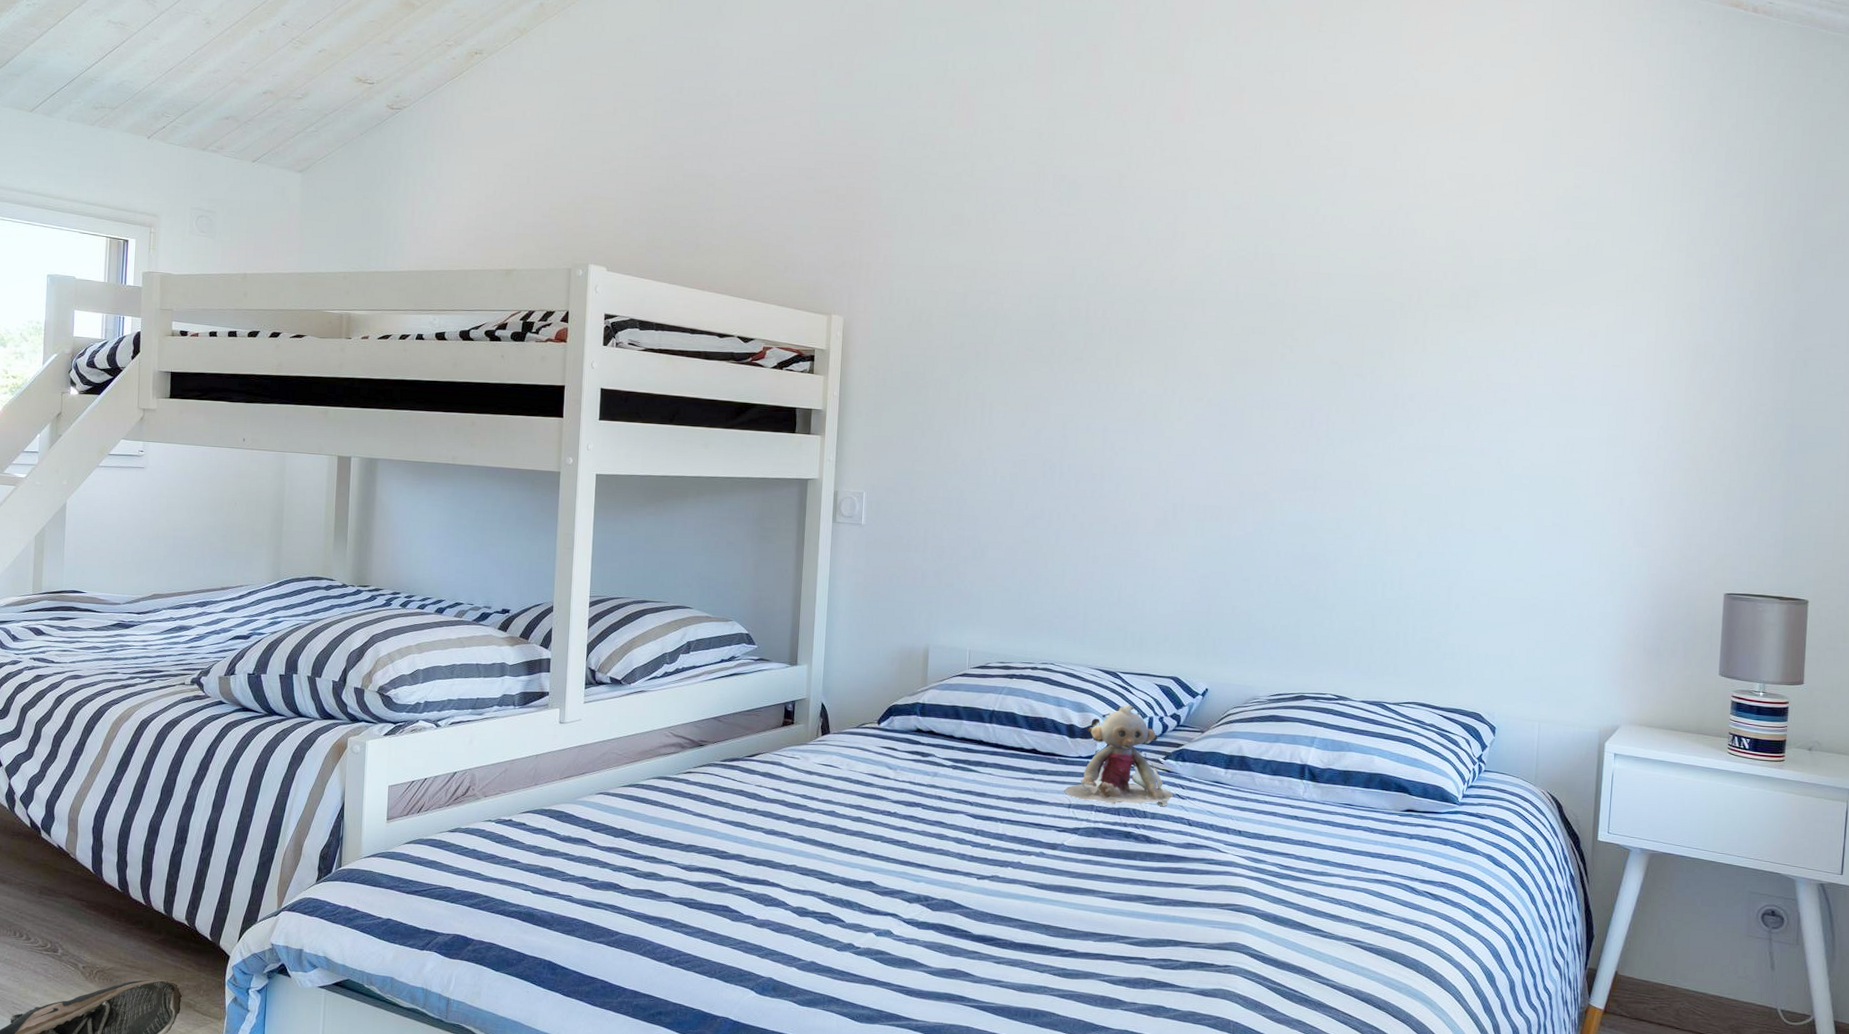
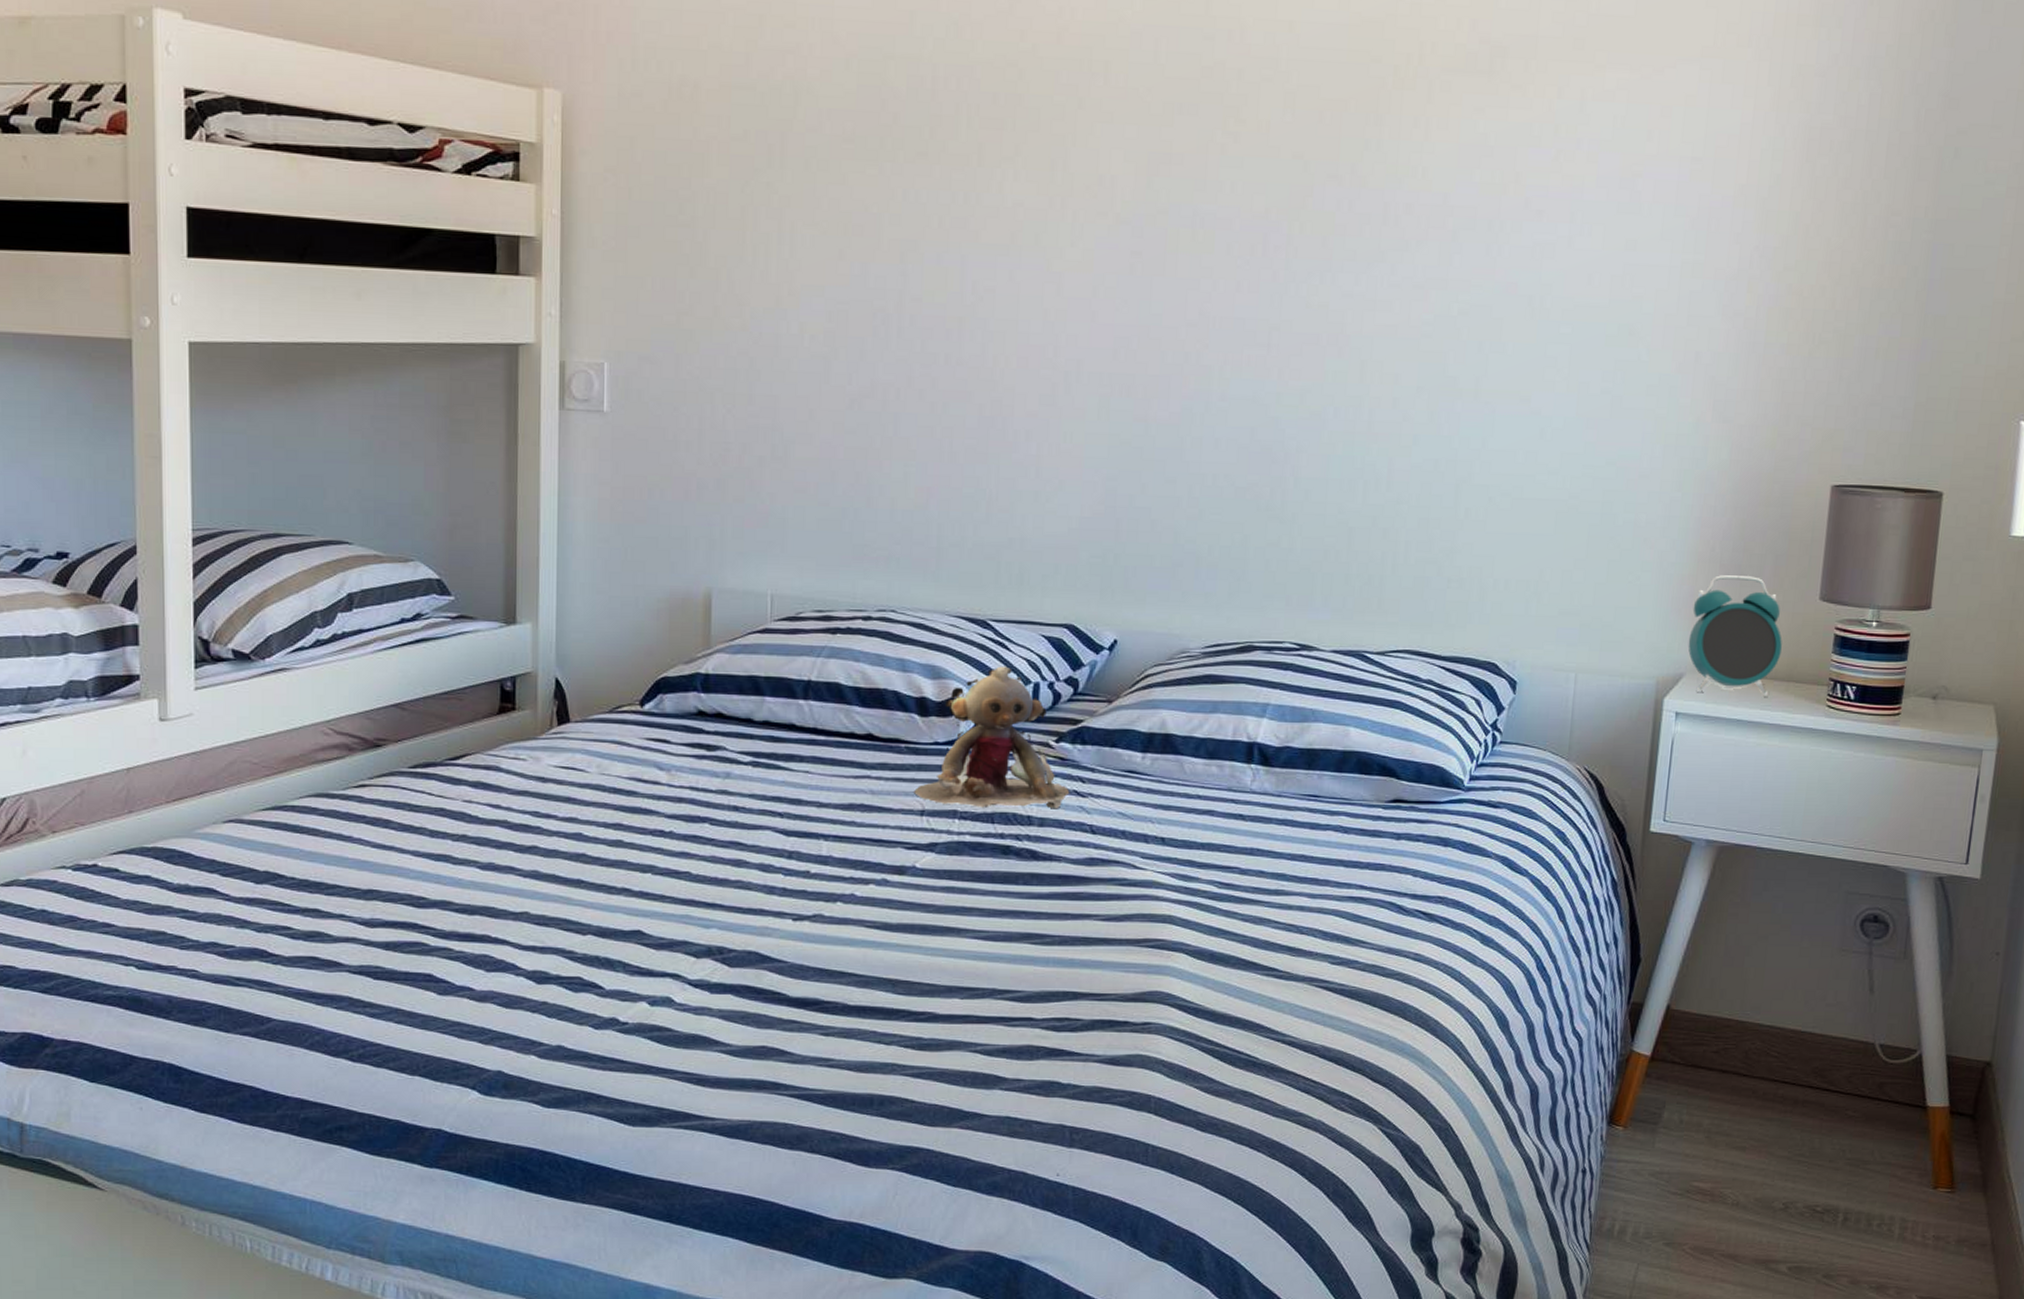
alarm clock: none [1621,655,1692,744] -> present [1688,575,1782,697]

